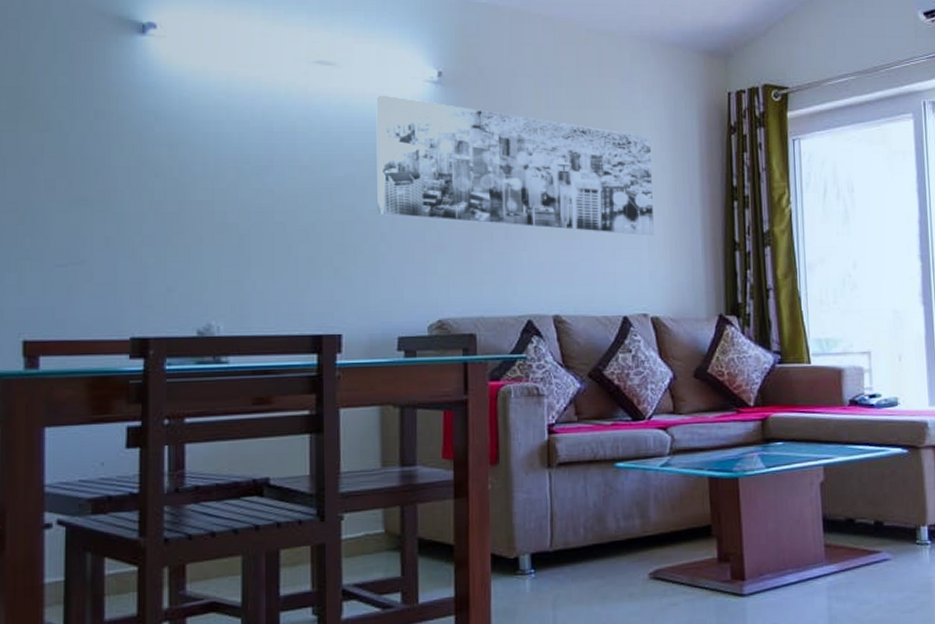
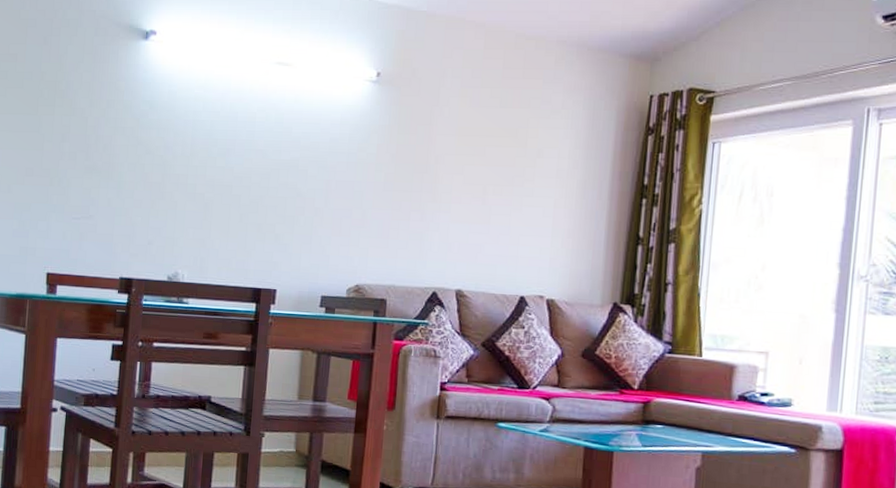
wall art: present [376,94,654,237] -> none [314,91,567,227]

